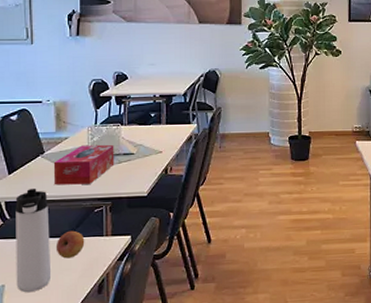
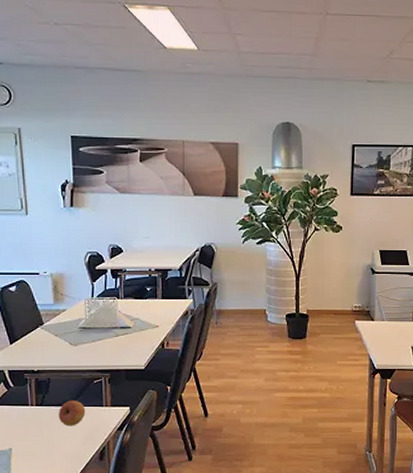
thermos bottle: present [15,188,52,292] -> none [18,358,55,456]
tissue box: present [53,144,115,185] -> none [52,317,112,356]

